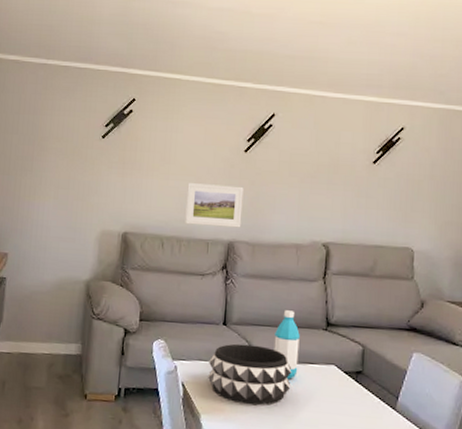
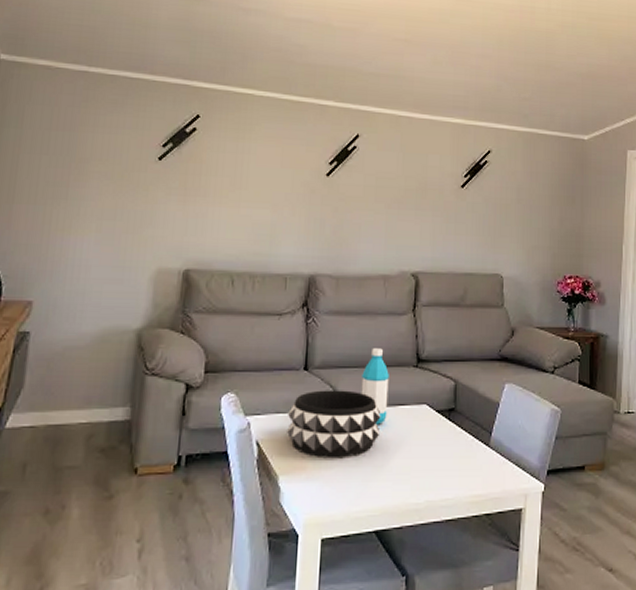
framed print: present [185,183,244,228] -> none [259,211,326,260]

